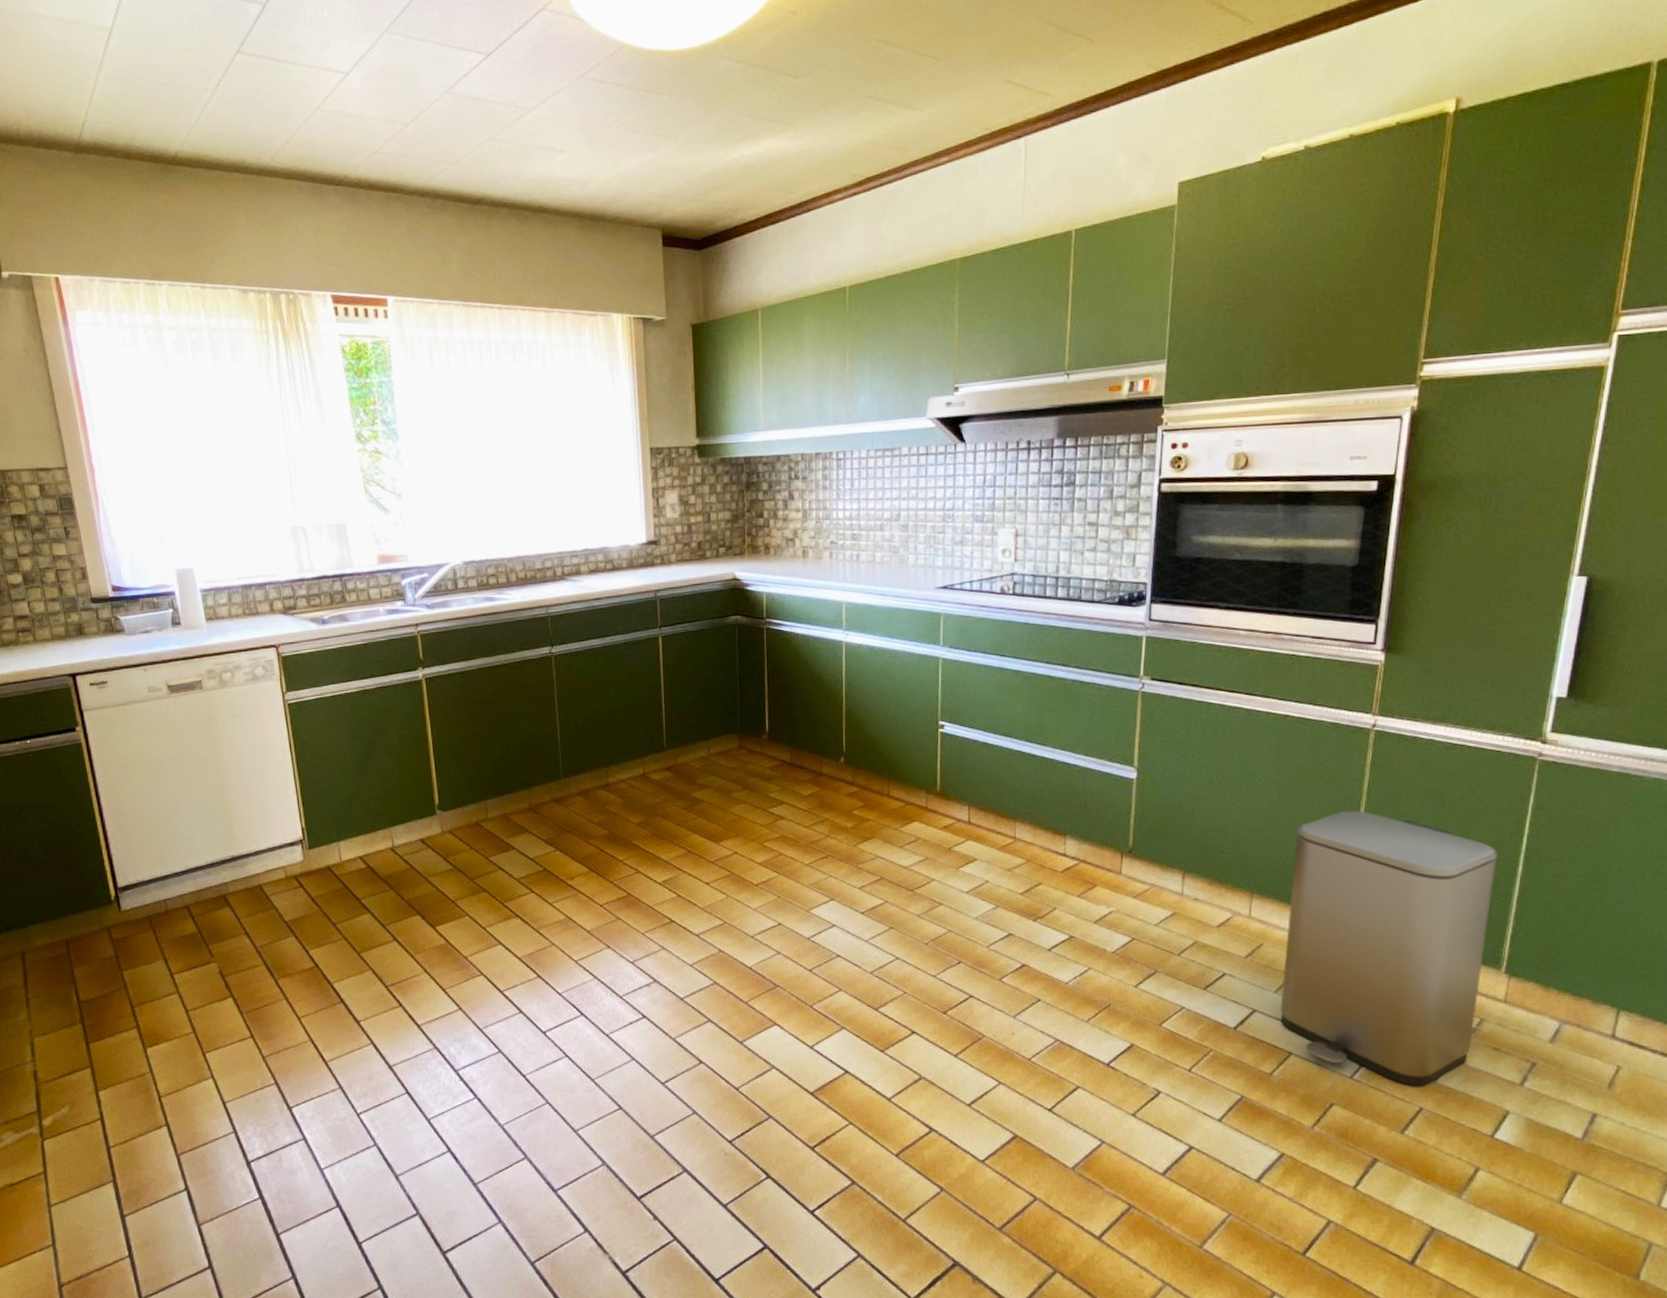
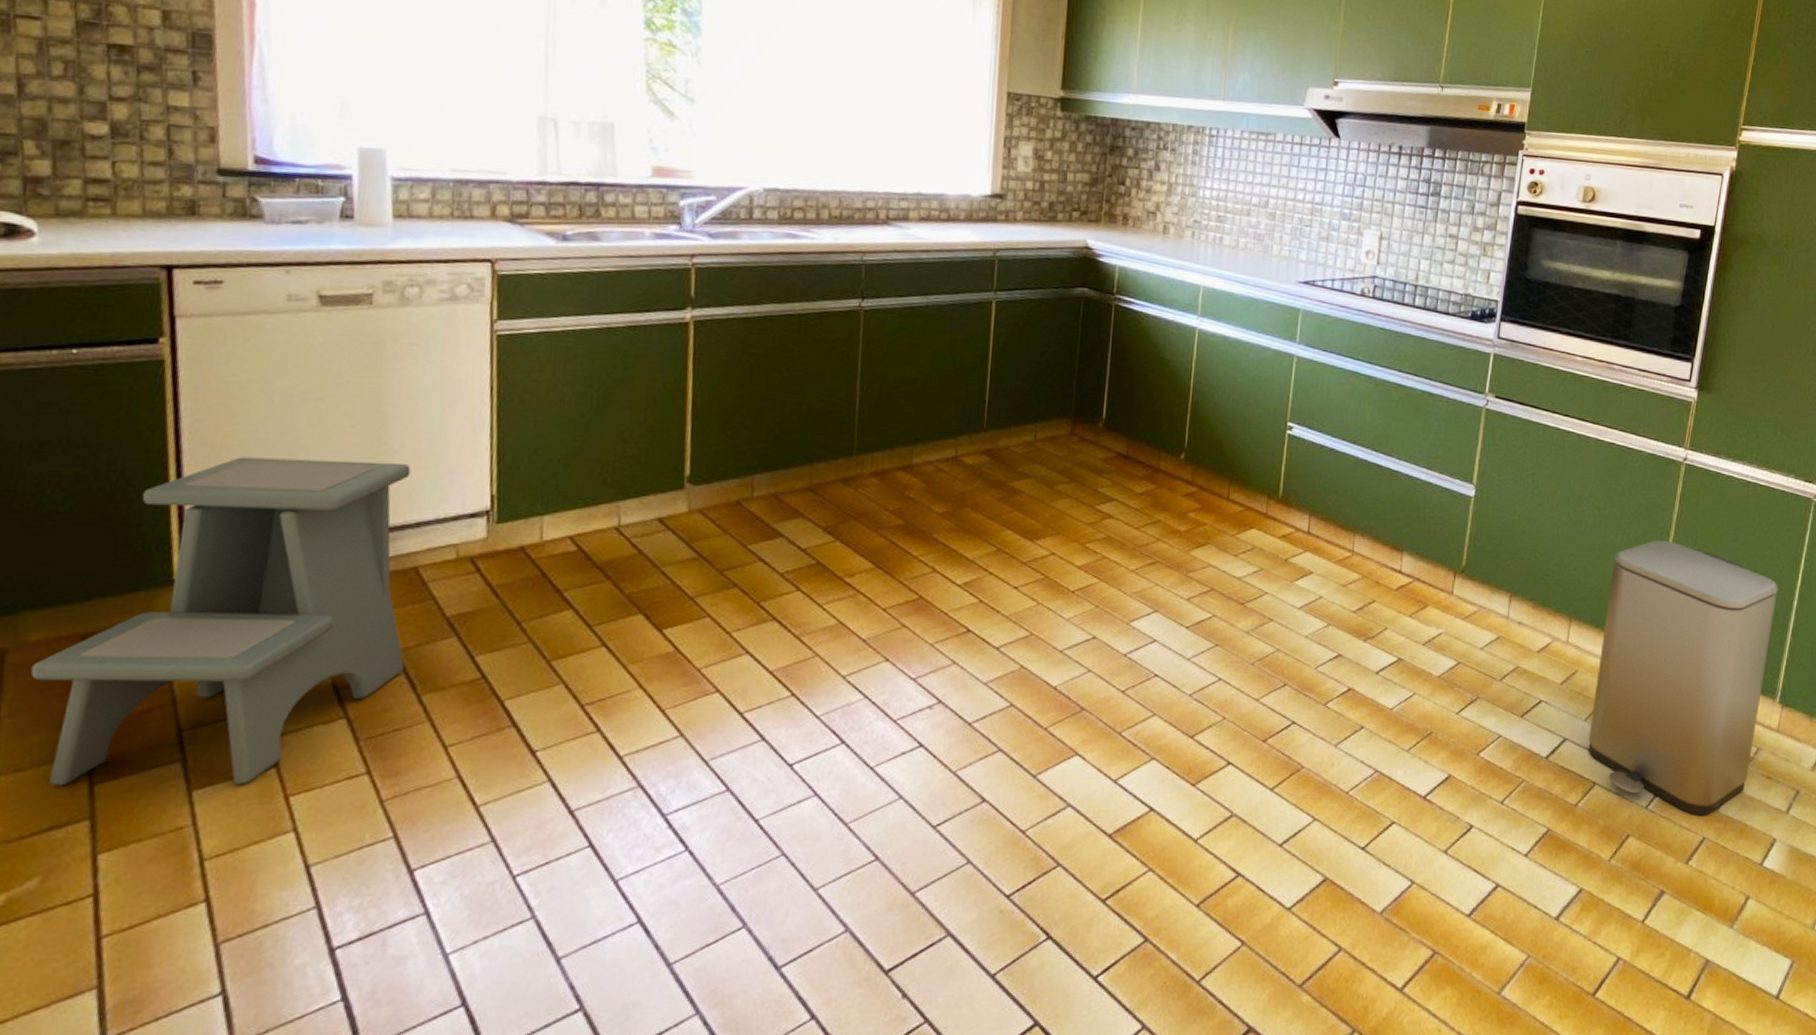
step stool: none [40,807,264,1045] -> present [30,457,411,786]

